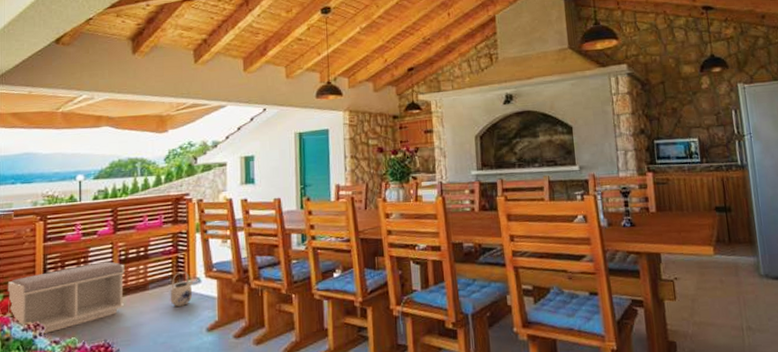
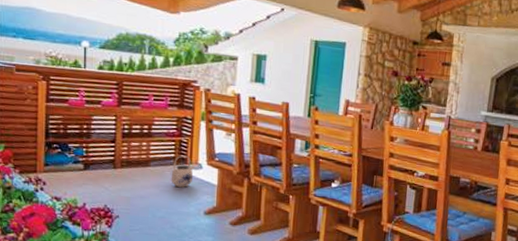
bench: present [7,261,125,335] -> none [8,131,128,190]

